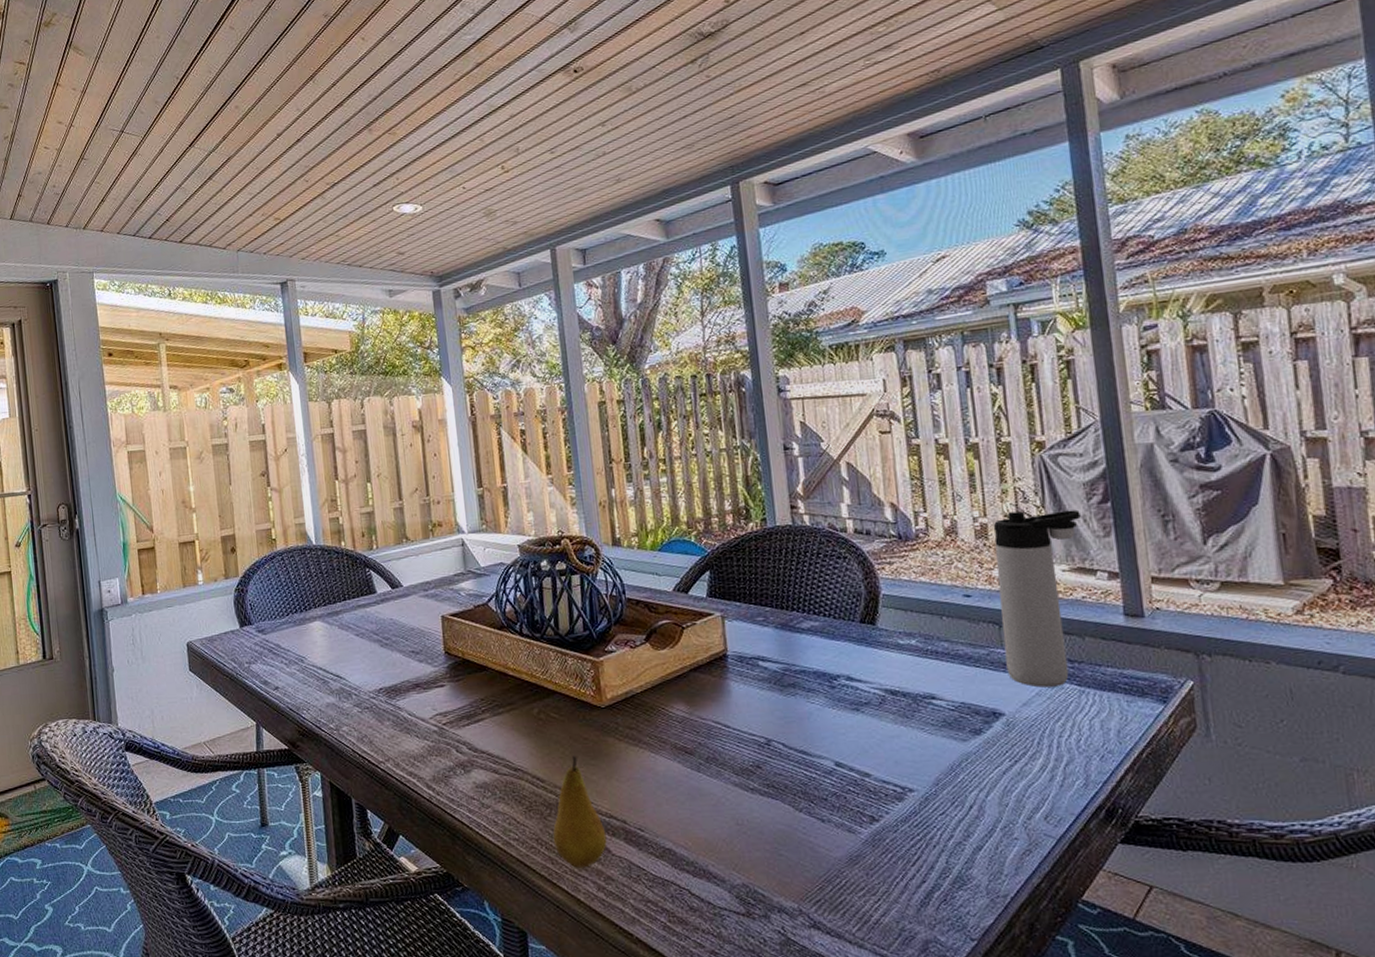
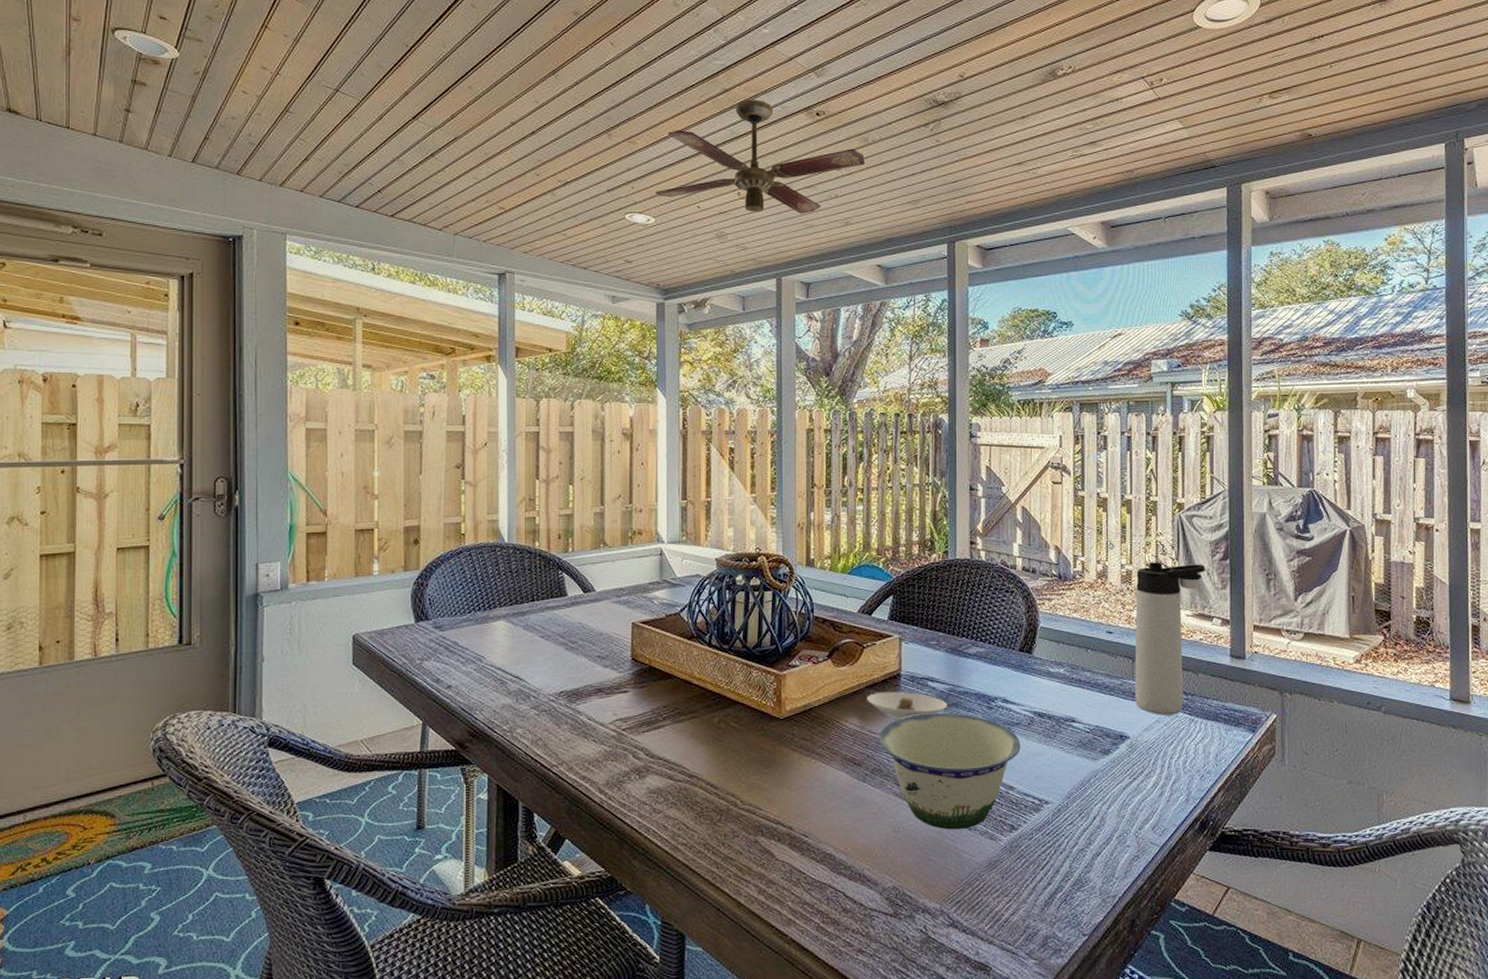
ceiling fan: none [420,67,631,185] -> present [656,100,865,214]
fruit: present [552,756,607,868] -> none [720,764,772,872]
saucer: none [692,673,783,704] -> present [867,691,947,720]
bowl: none [710,694,874,822] -> present [879,712,1021,830]

